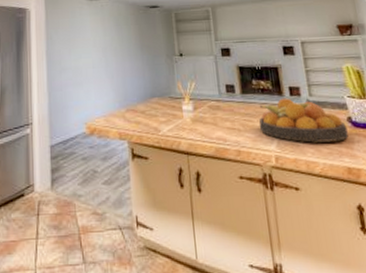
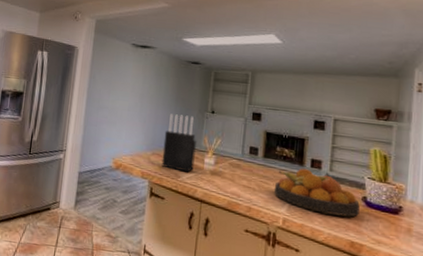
knife block: none [135,62,173,125] -> present [161,114,196,173]

